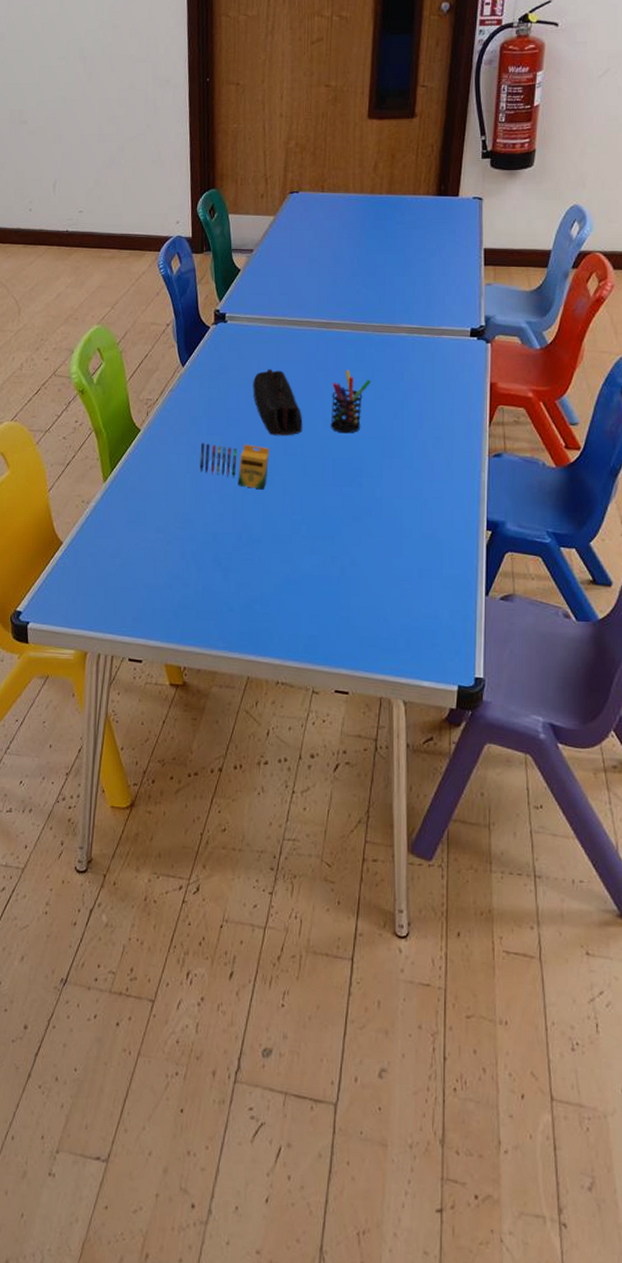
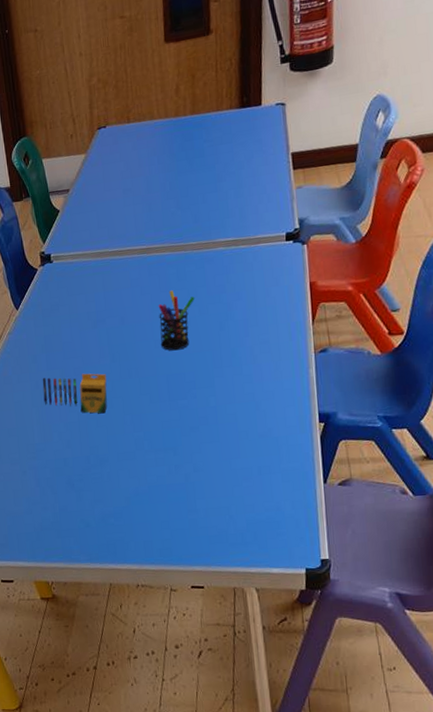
pencil case: present [253,369,303,436] -> none [83,300,135,362]

